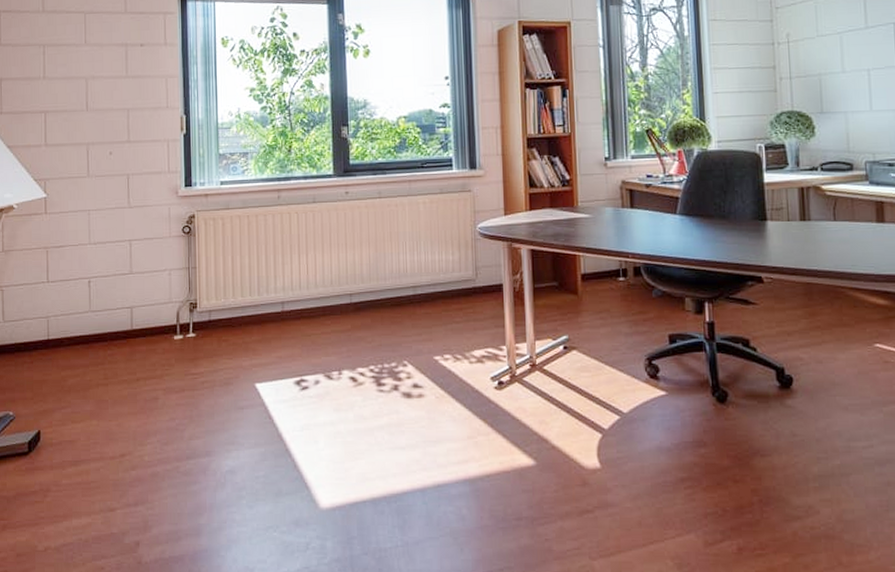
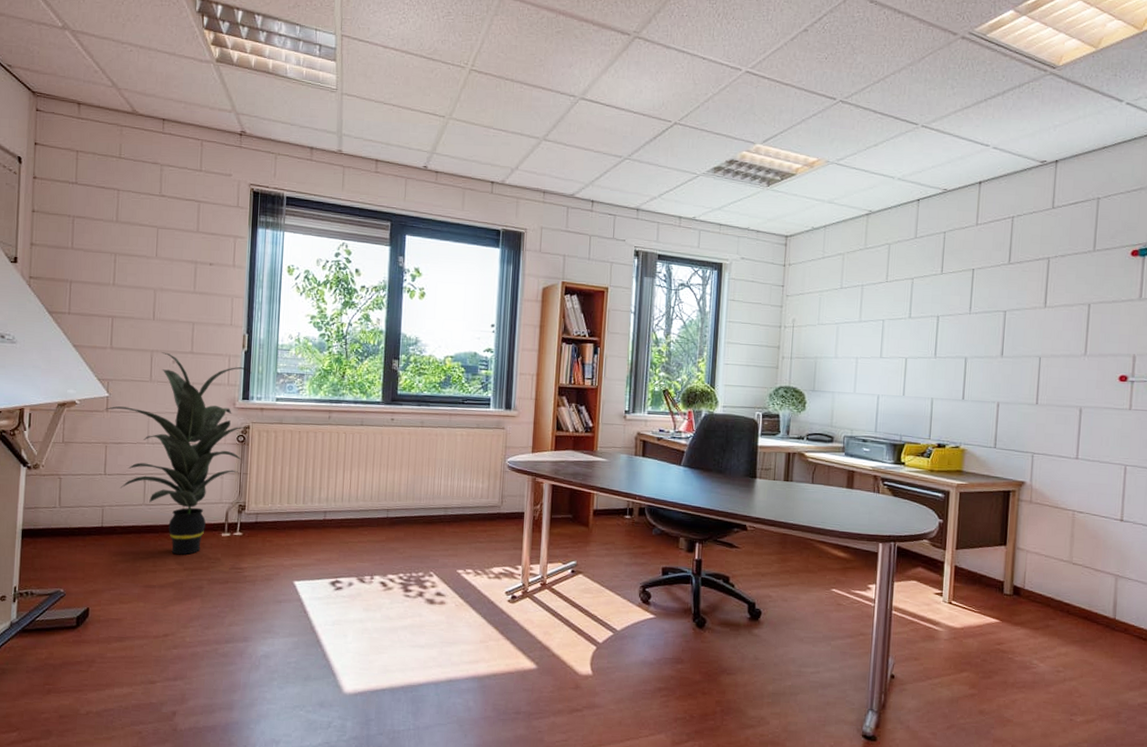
indoor plant: none [42,144,192,364] -> present [103,352,251,555]

